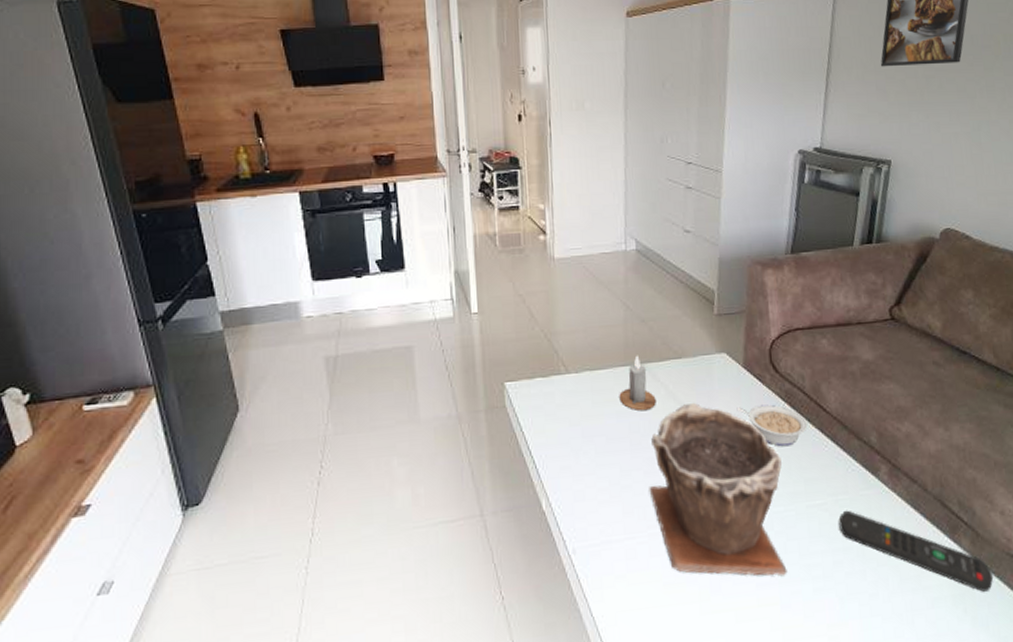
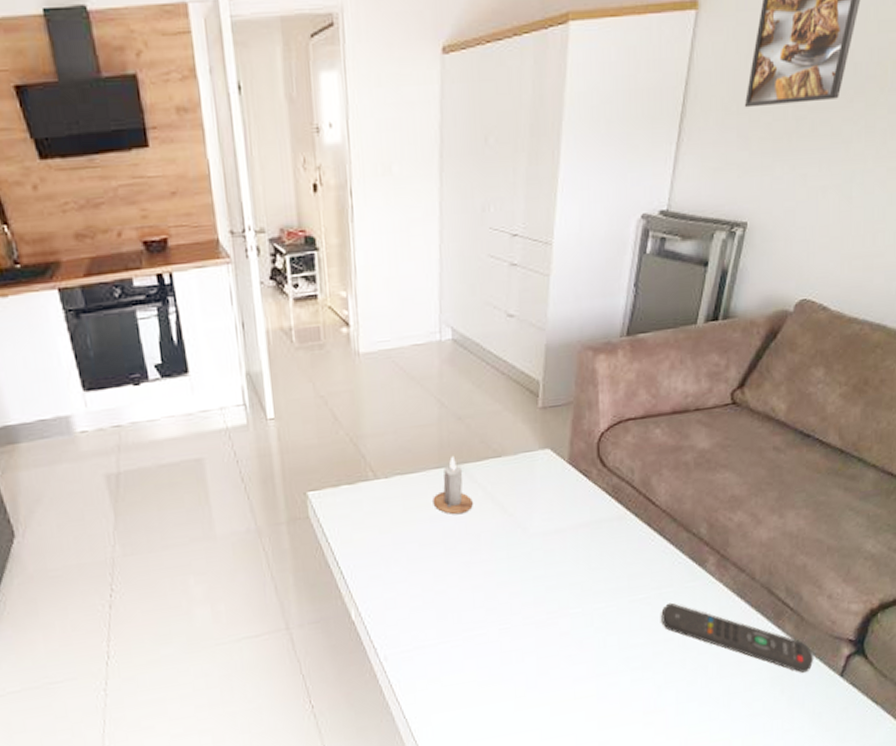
plant pot: present [649,402,787,576] -> none [464,502,606,672]
legume: present [736,404,808,447] -> none [559,500,634,544]

